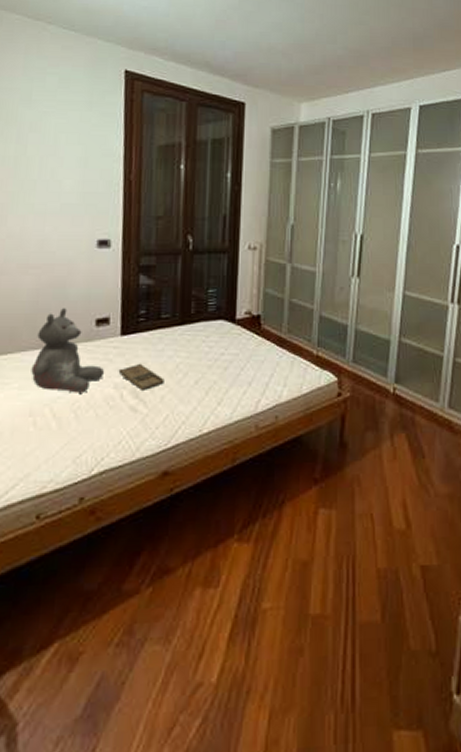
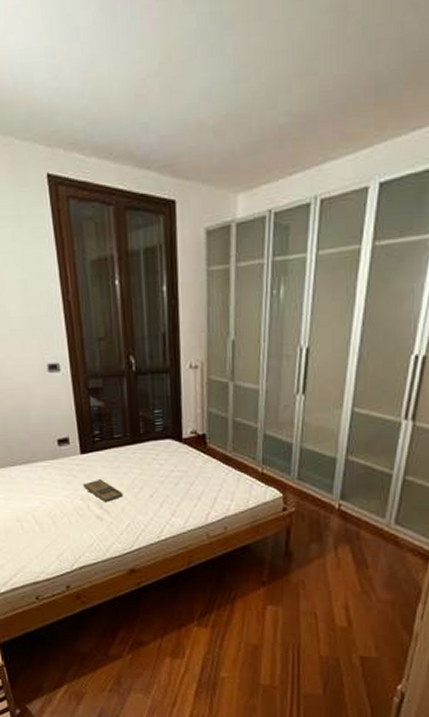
teddy bear: present [31,308,105,393] -> none [11,430,72,503]

